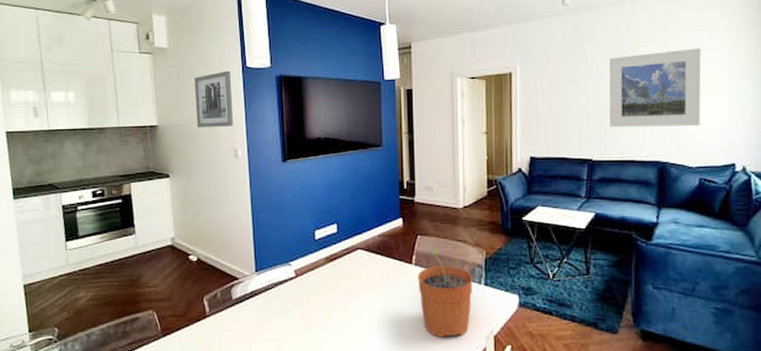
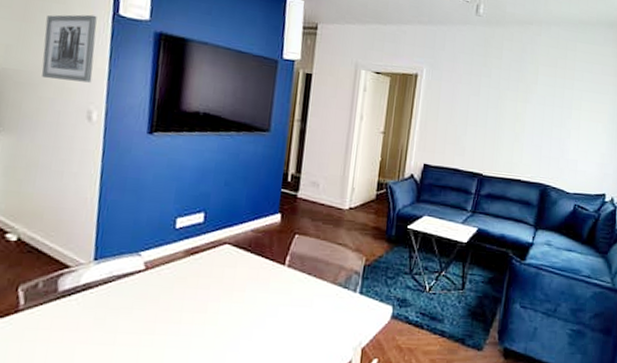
plant pot: present [417,249,473,338] -> none [288,251,349,348]
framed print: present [609,48,701,128] -> none [502,75,591,154]

